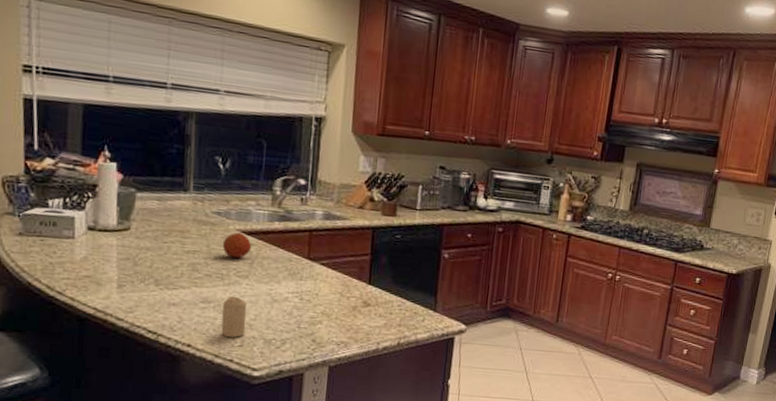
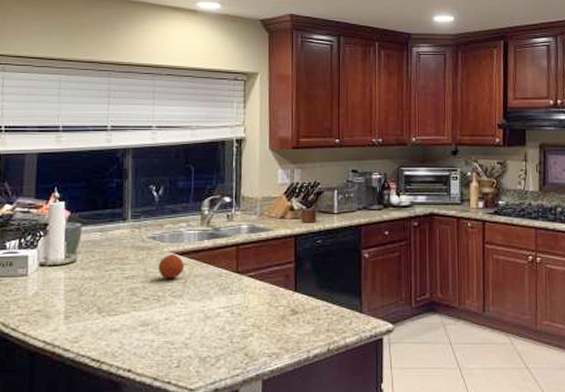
candle: present [221,296,247,338] -> none [159,316,182,358]

